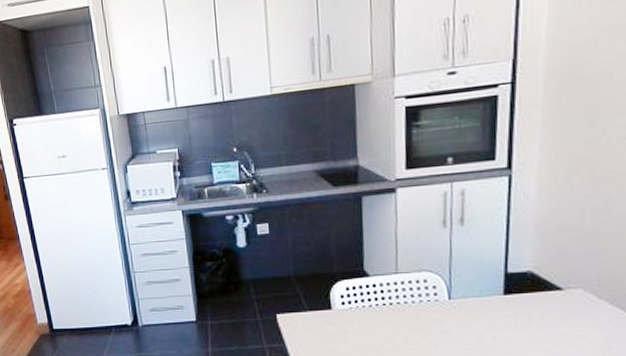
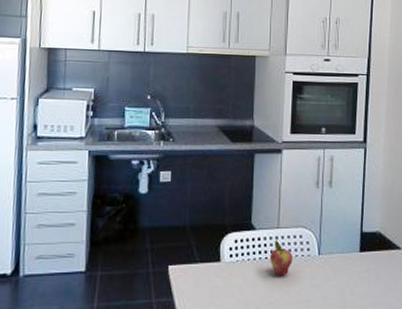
fruit: none [387,285,416,322] -> present [269,239,293,276]

